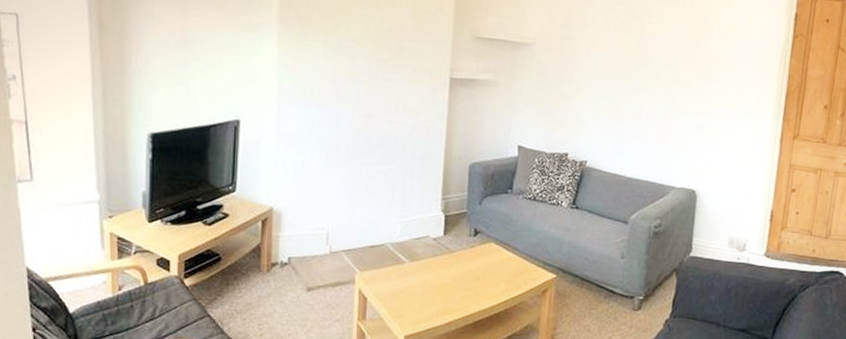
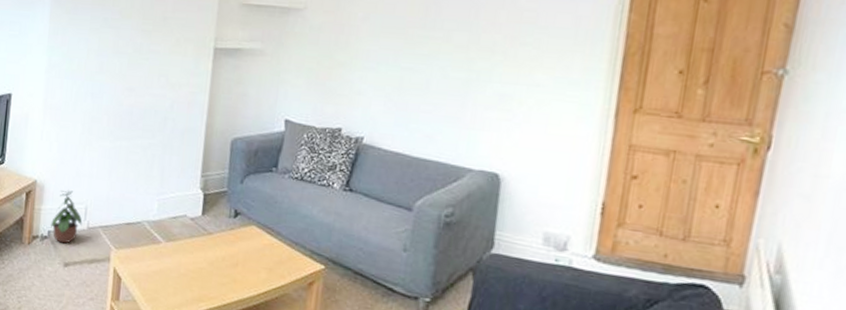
potted plant: none [291,216,325,269] -> present [51,190,83,244]

